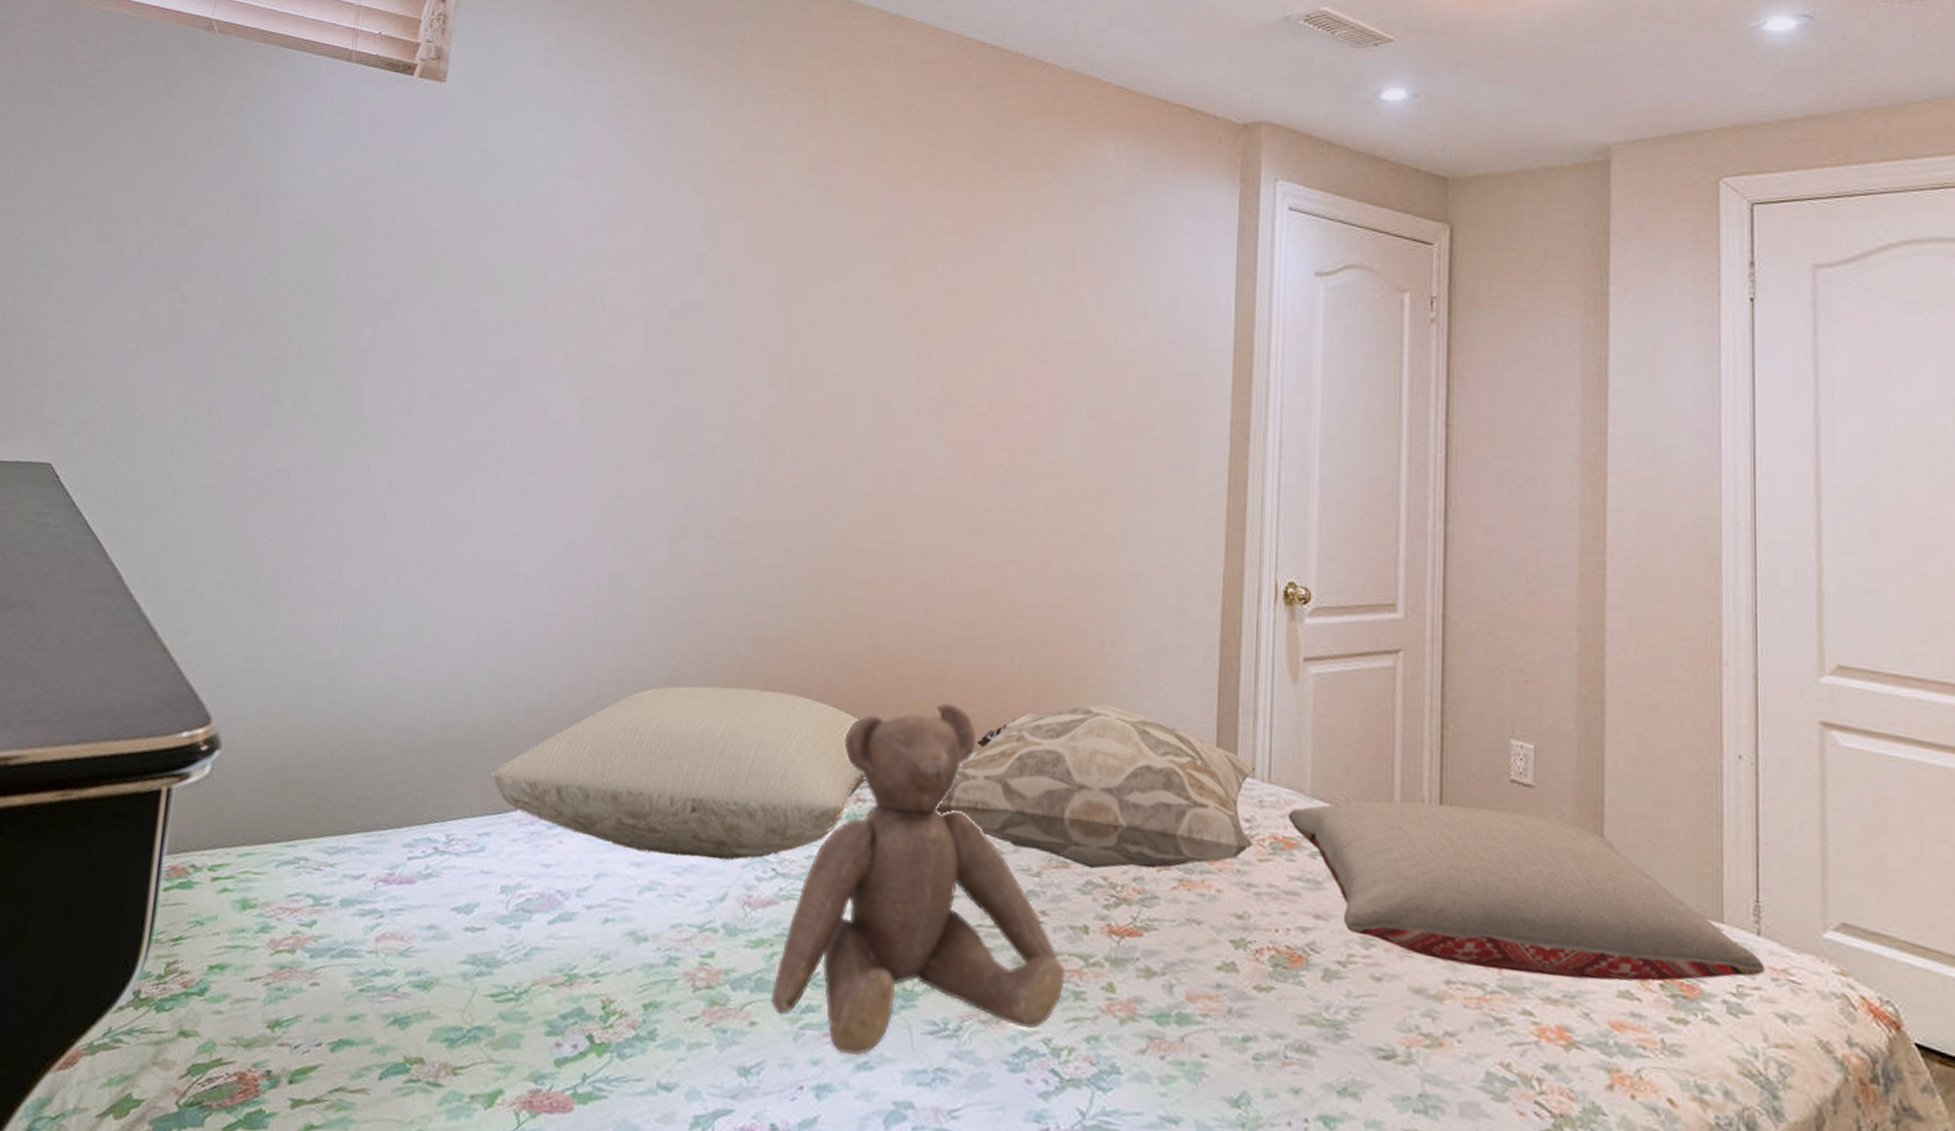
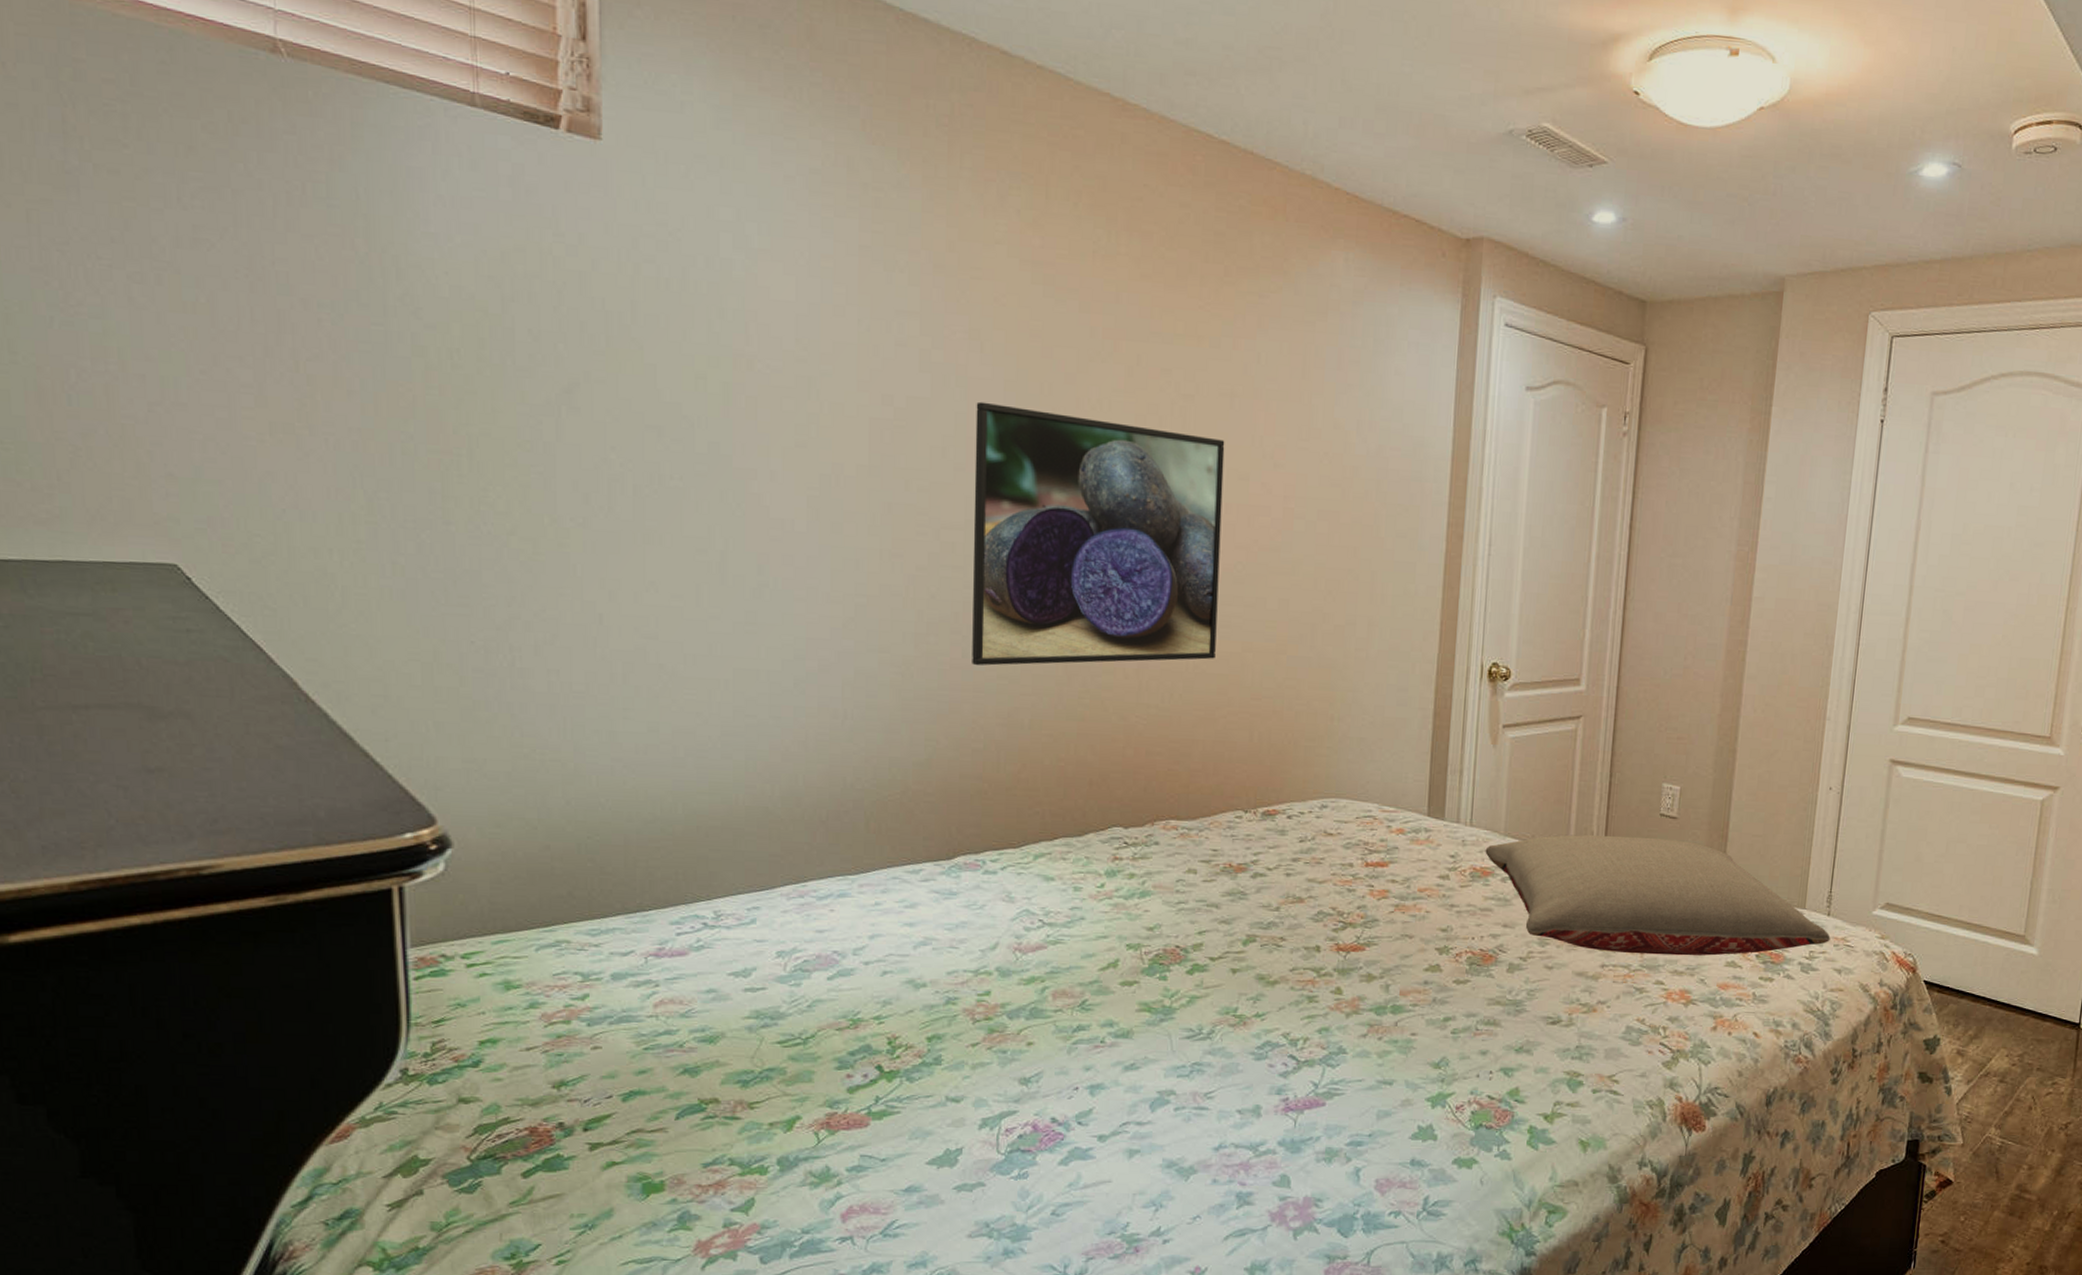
pillow: present [491,686,866,861] -> none [754,768,1122,916]
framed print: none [723,302,990,574] -> present [972,401,1225,666]
teddy bear: present [770,703,1066,1055] -> none [1045,775,1301,1059]
decorative pillow: present [934,704,1256,869] -> none [1185,770,1460,902]

